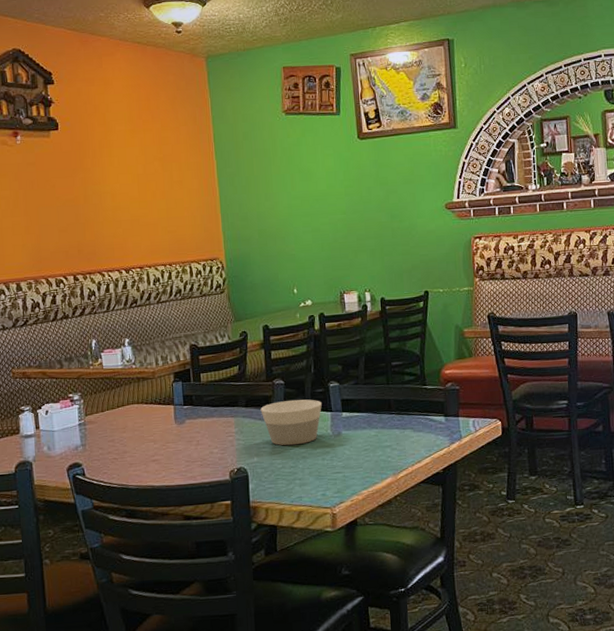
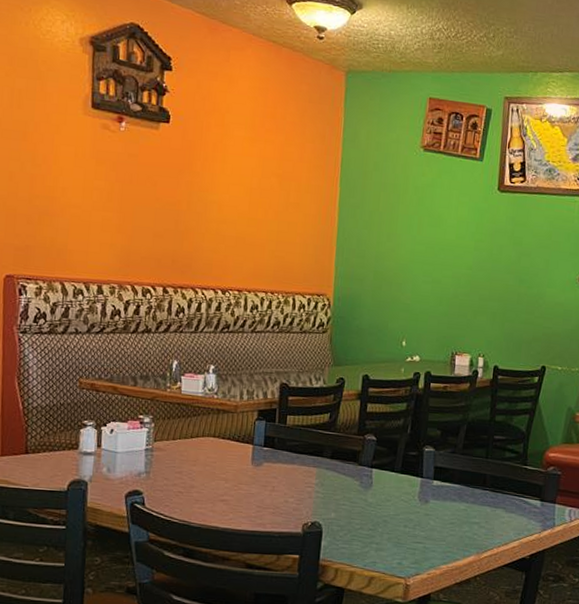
bowl: present [260,399,322,446] -> none [346,458,413,507]

